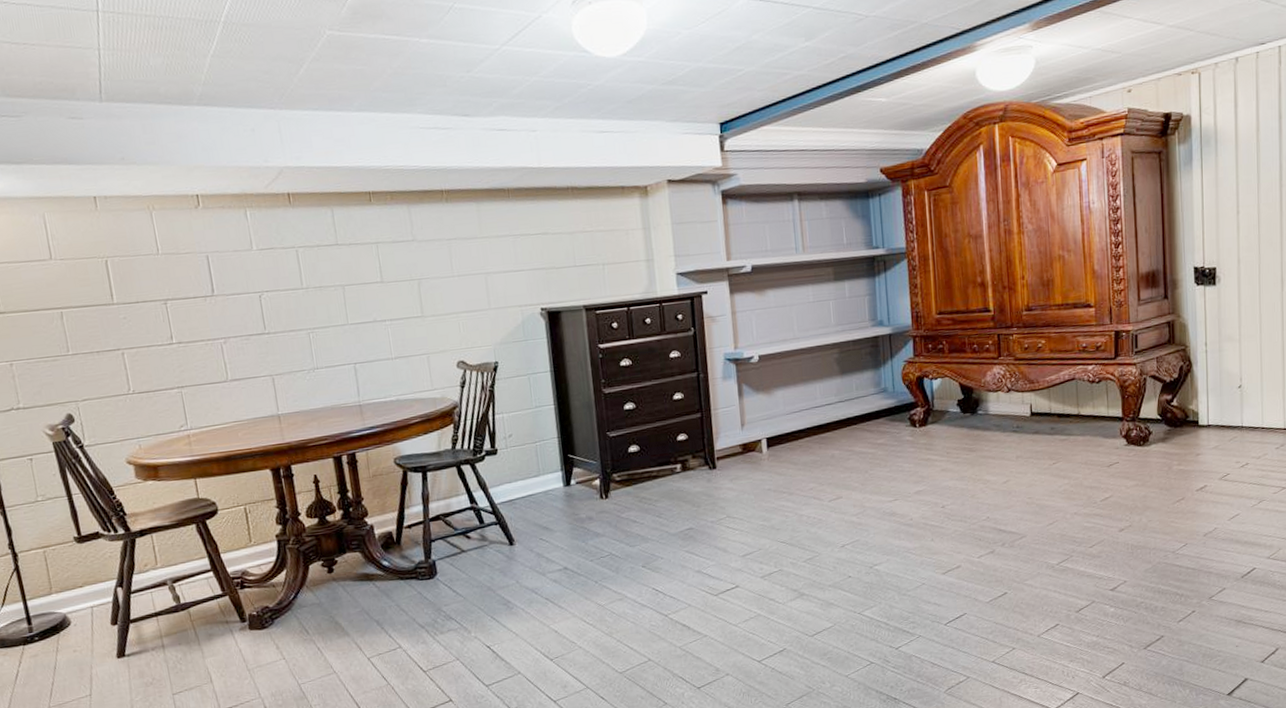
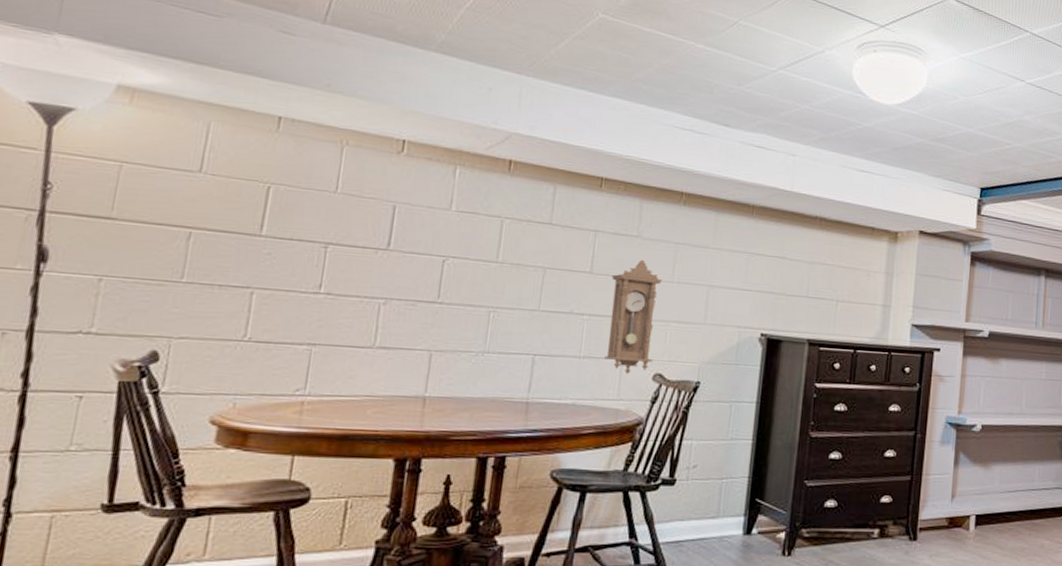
pendulum clock: none [400,261,454,366] -> present [604,259,662,374]

